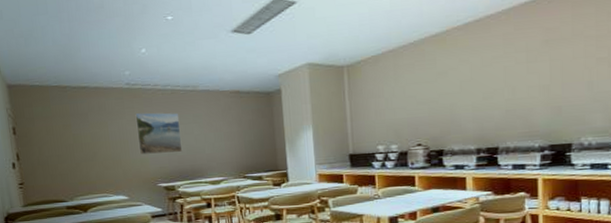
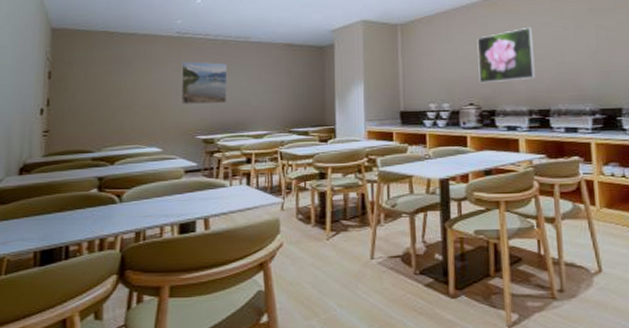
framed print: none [425,62,484,124] -> present [477,26,535,84]

